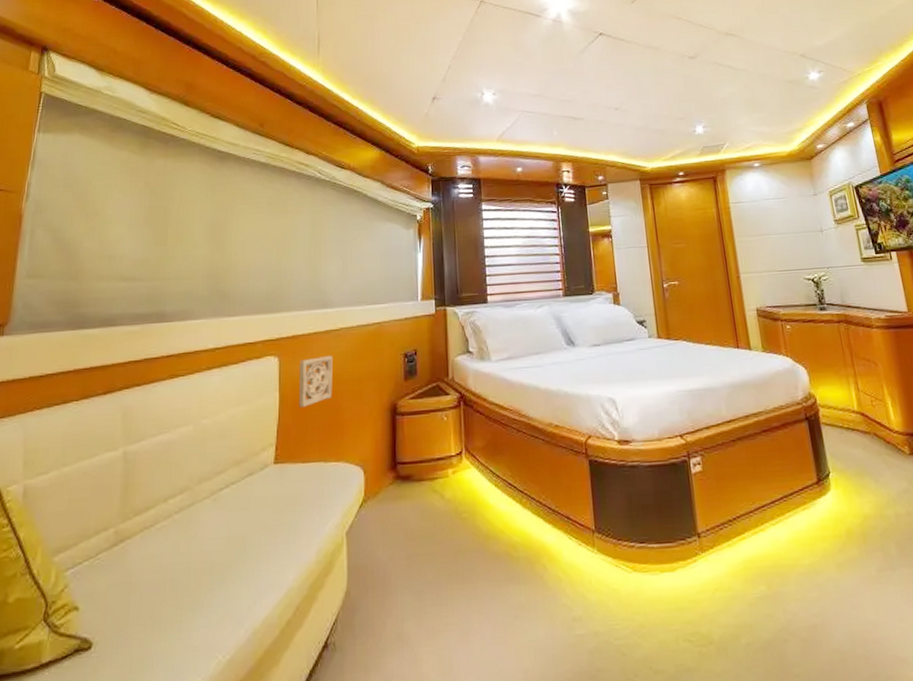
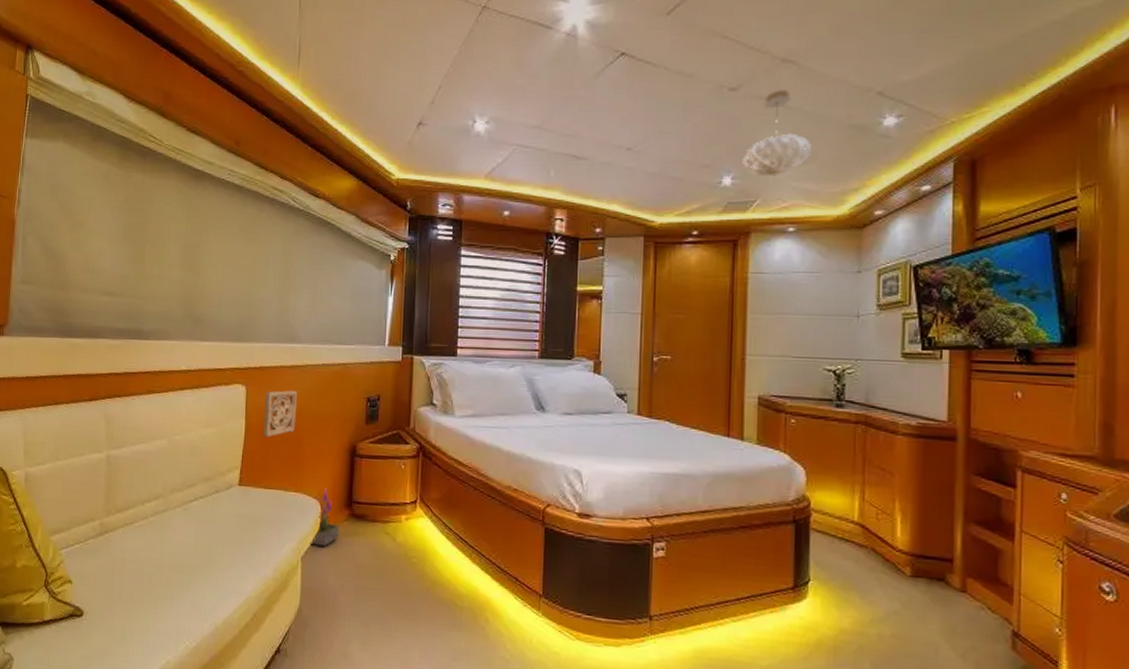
potted plant: none [354,452,386,518] -> present [310,488,340,547]
pendant light: none [709,56,761,124] -> present [742,90,812,177]

